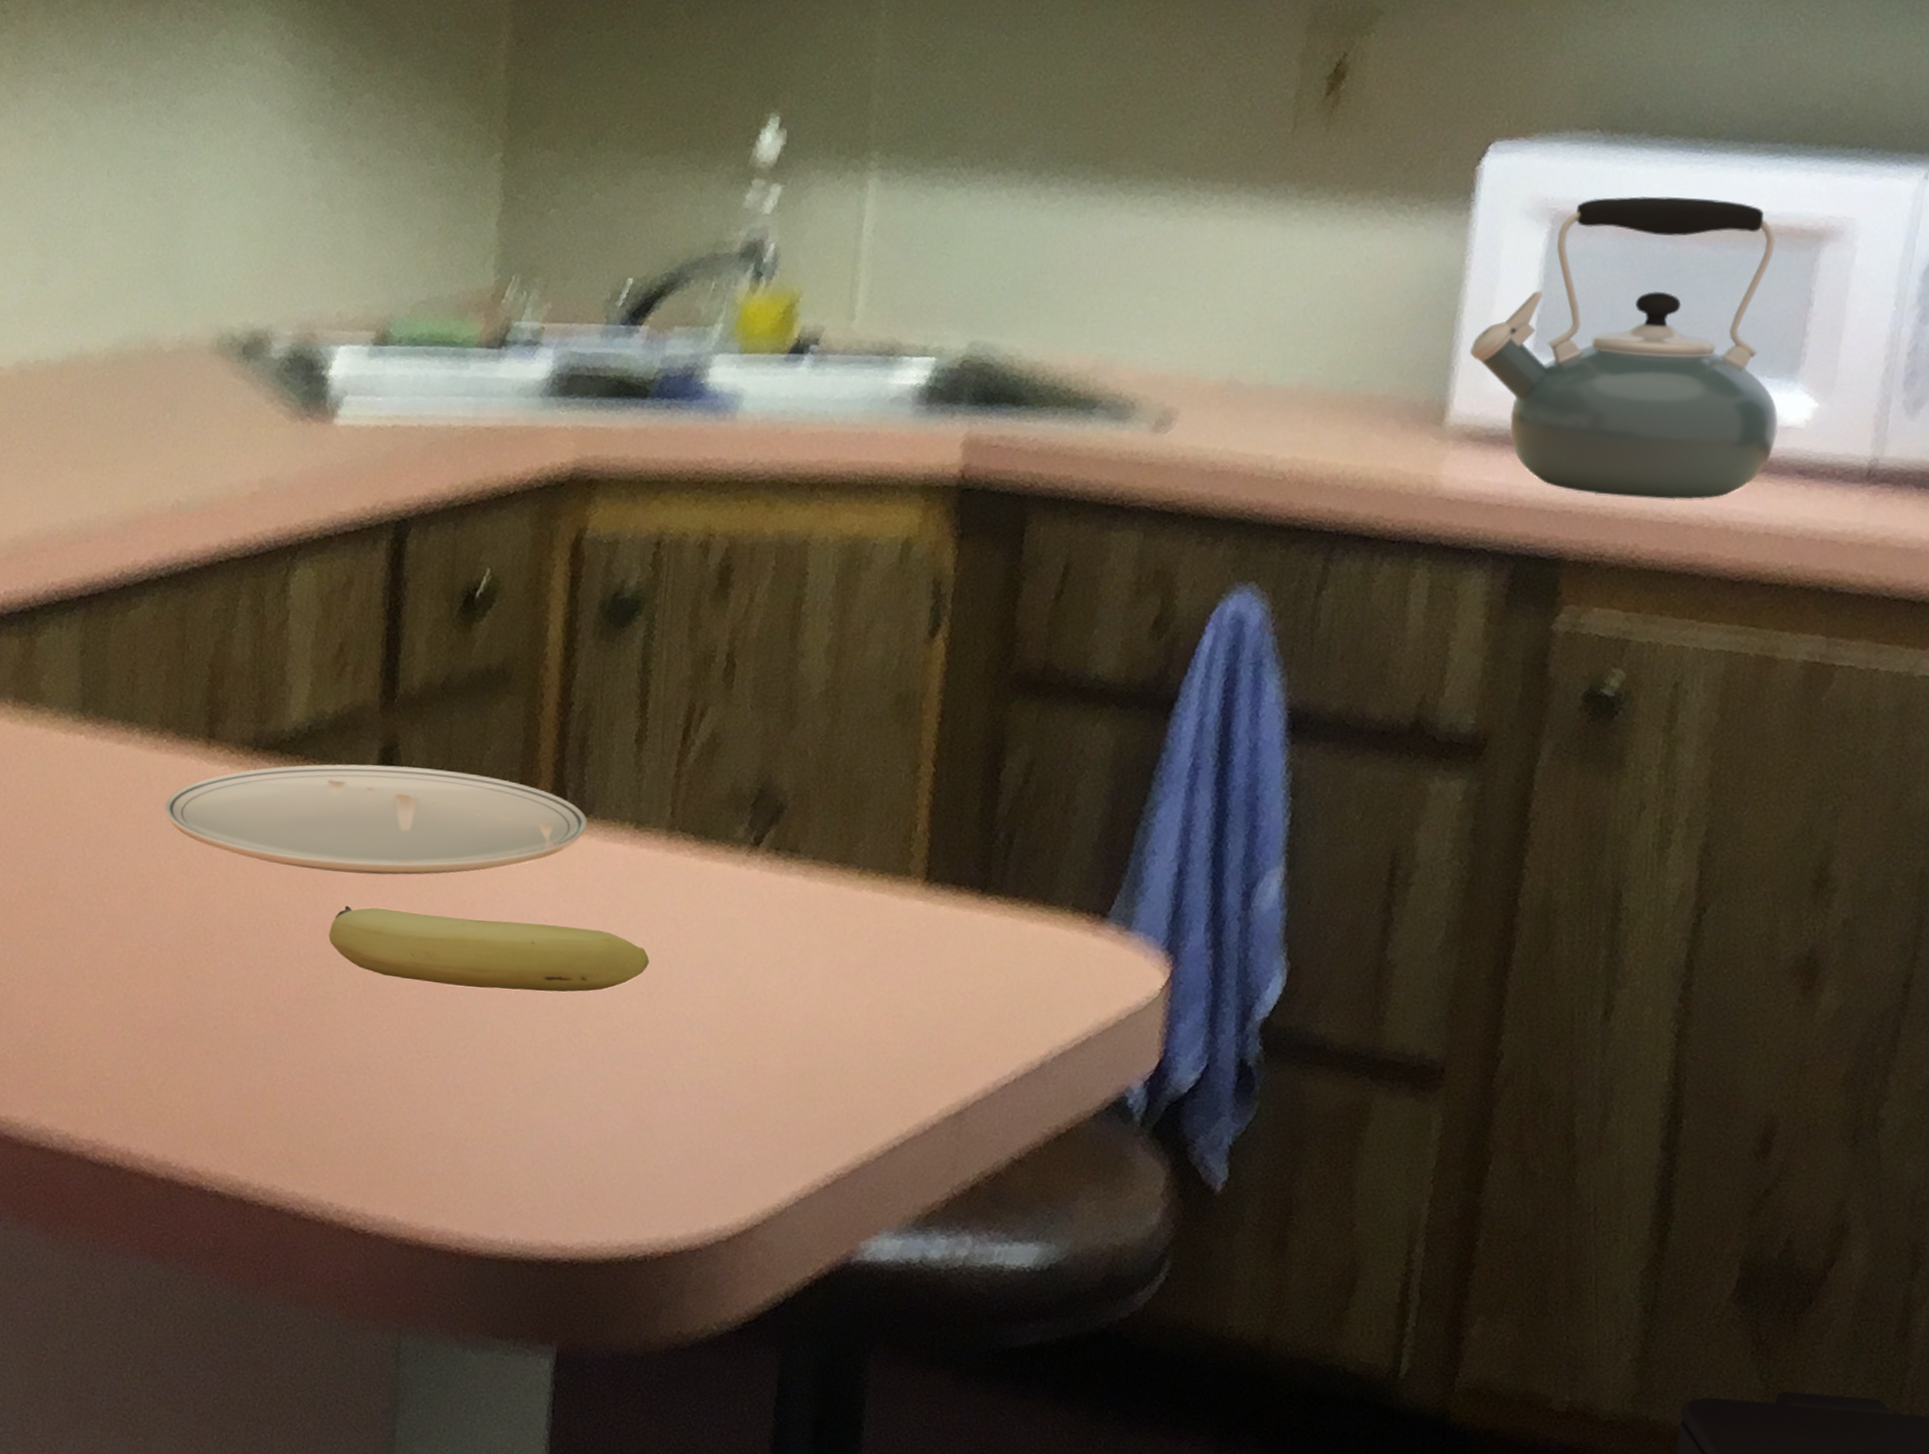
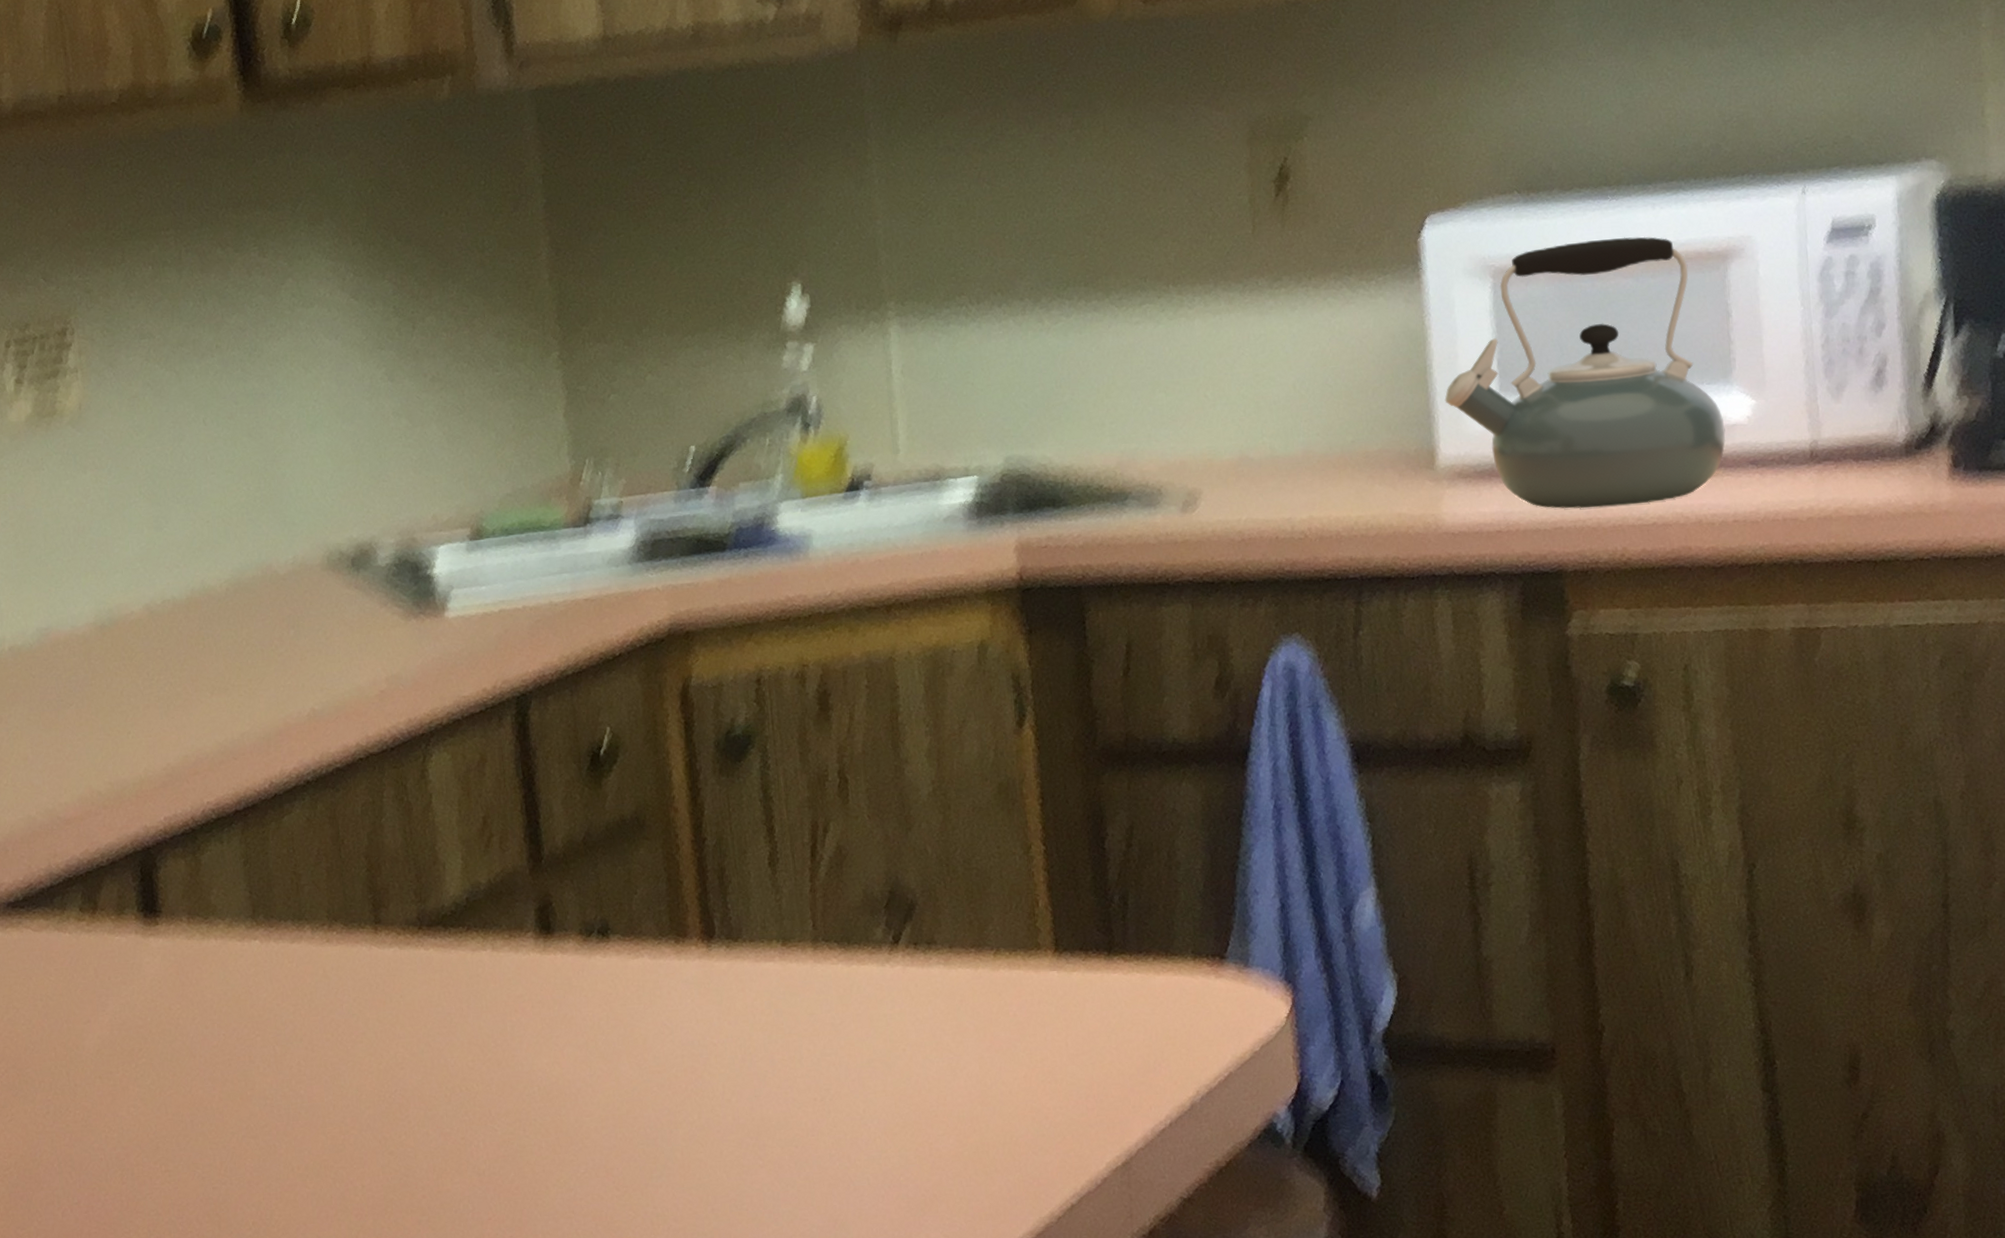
plate: present [164,764,588,875] -> none [343,918,739,1032]
fruit: present [329,905,649,992] -> none [515,1045,817,1121]

